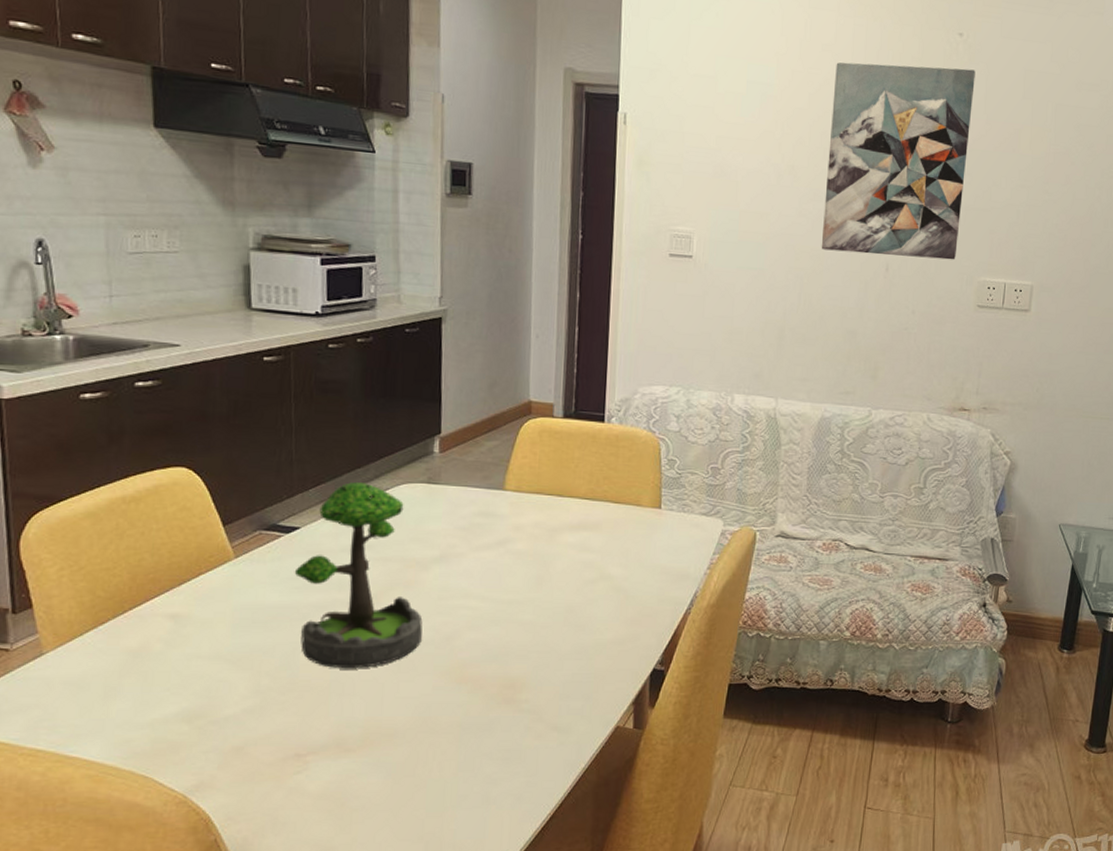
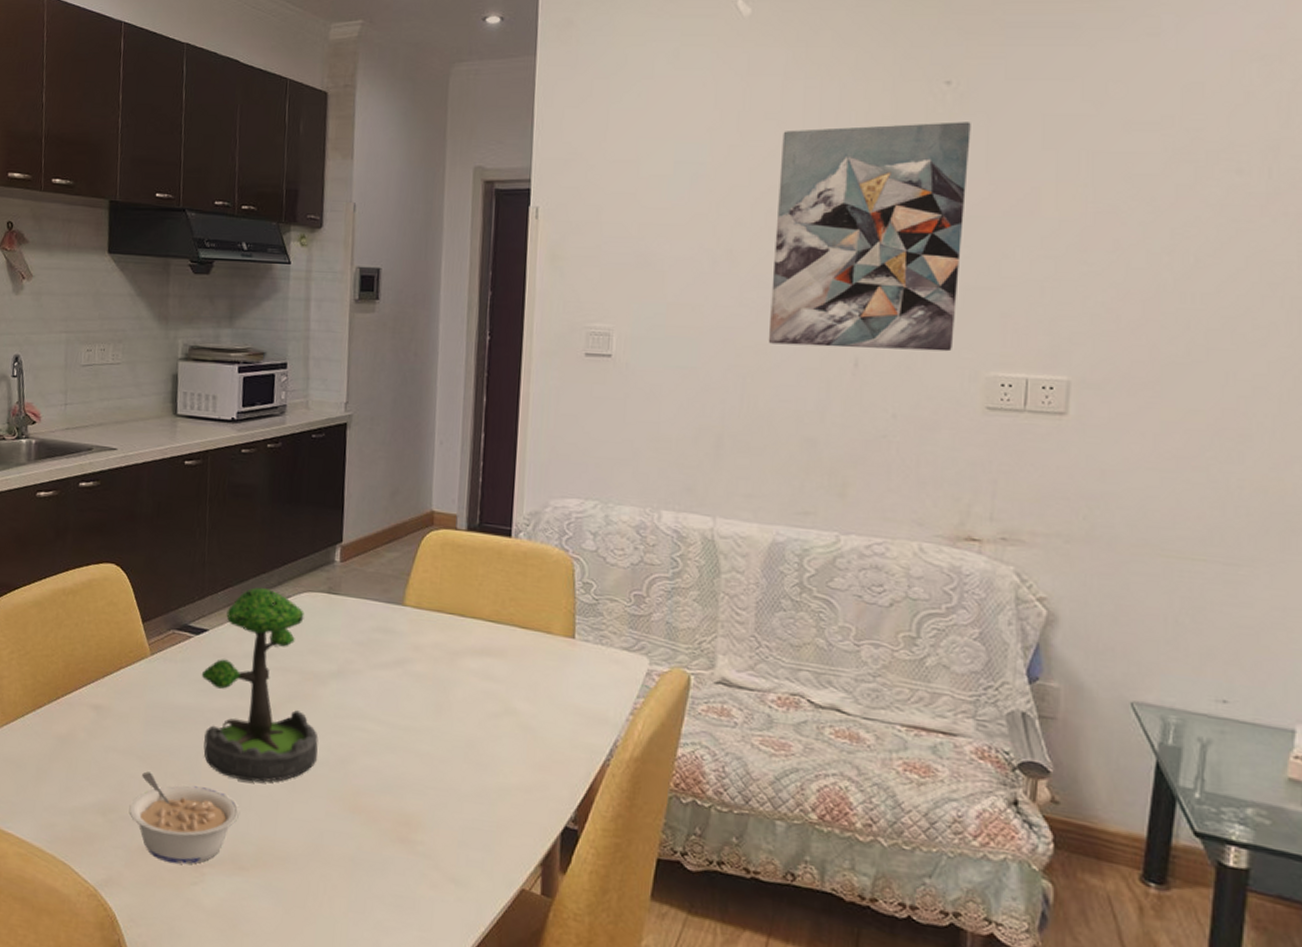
legume: none [219,673,343,757] -> present [129,771,239,865]

